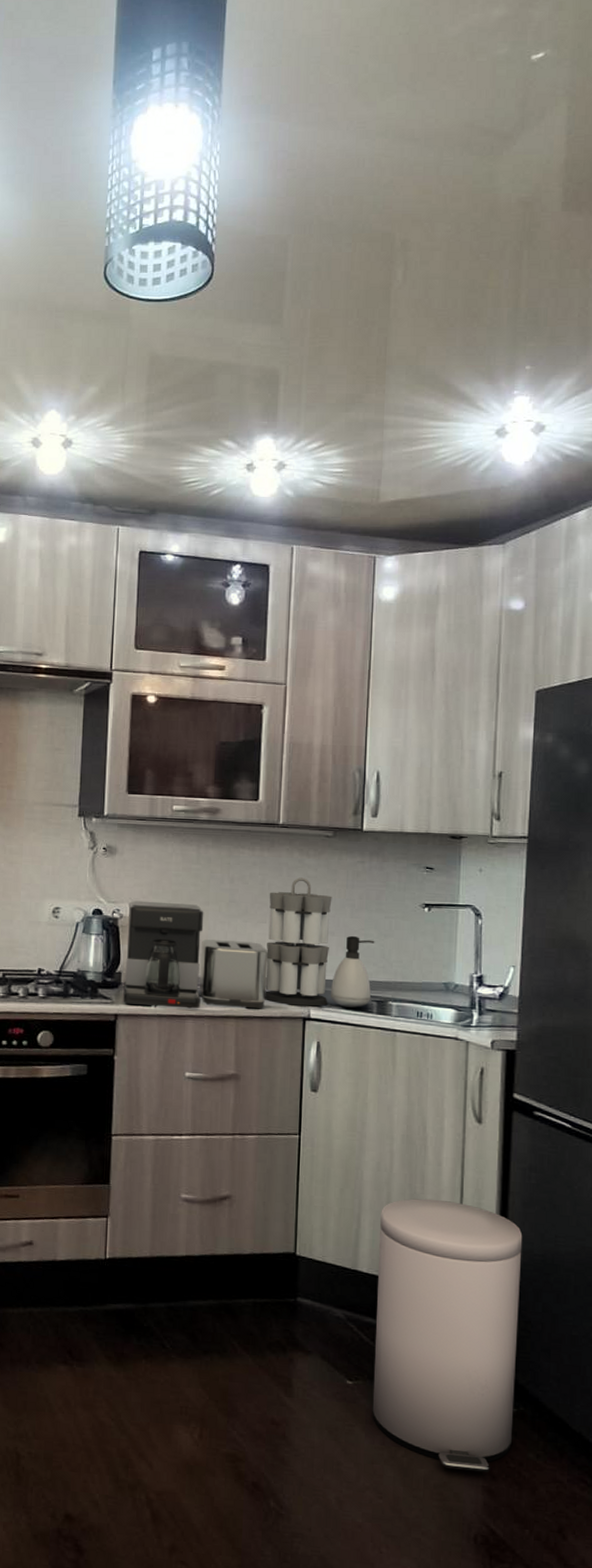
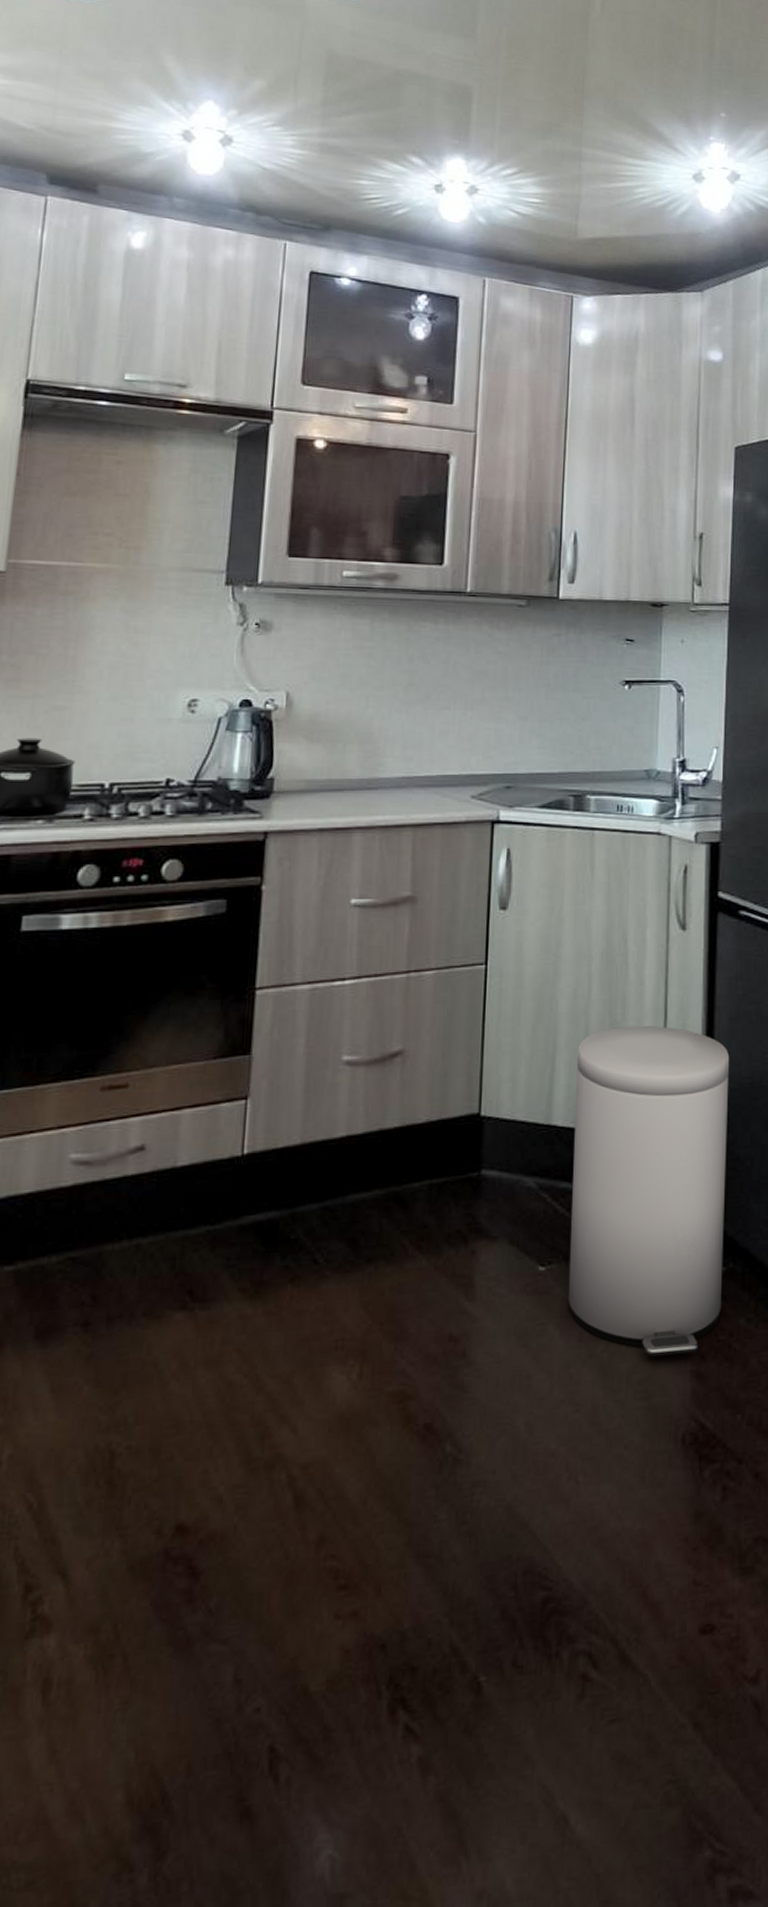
coffee maker: present [123,900,204,1009] -> none [275,687,378,819]
toaster: present [199,939,269,1009] -> none [369,732,453,814]
spice rack: present [265,877,332,1007] -> none [447,654,525,806]
soap dispenser: present [330,935,375,1008] -> none [522,720,572,805]

